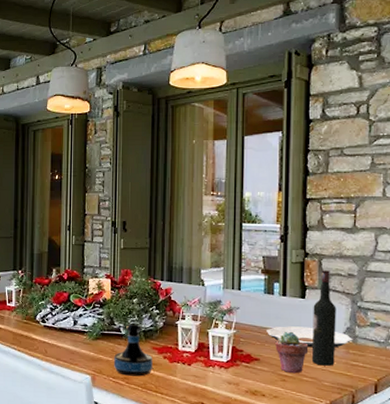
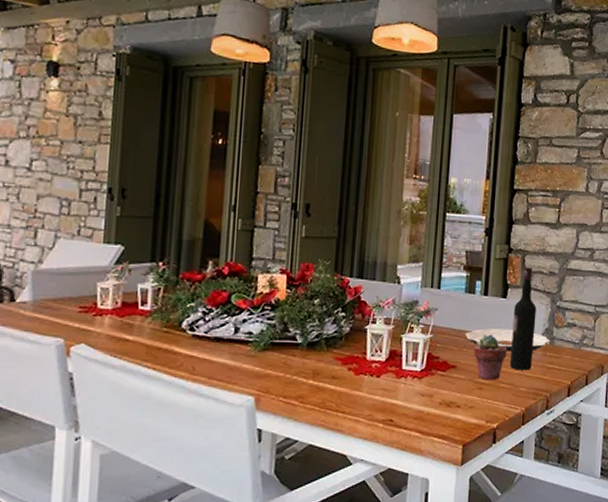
tequila bottle: present [114,323,153,377] -> none [285,329,335,394]

